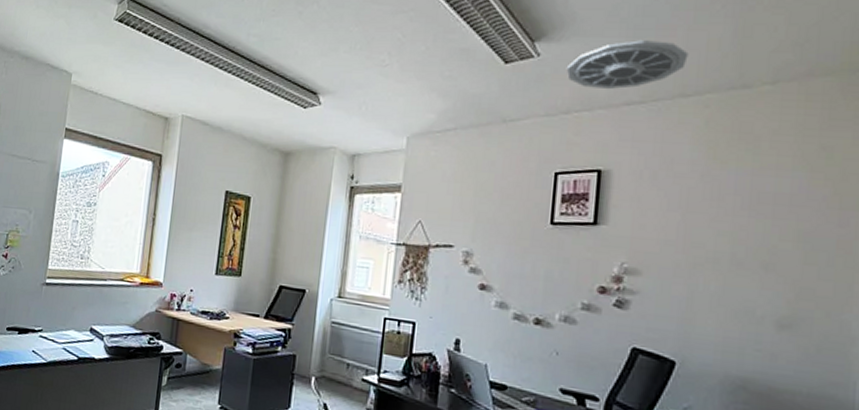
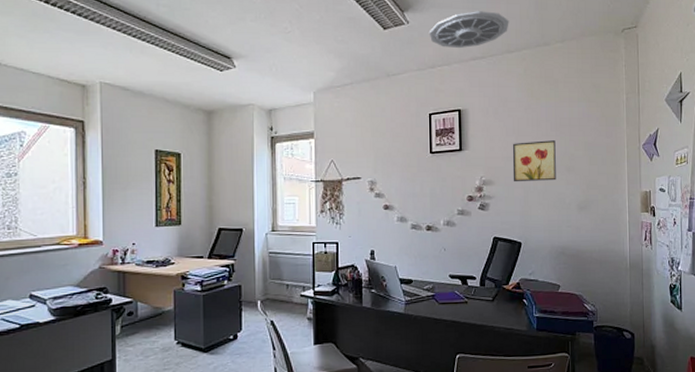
wall art: none [671,221,747,281] -> present [512,140,556,182]

